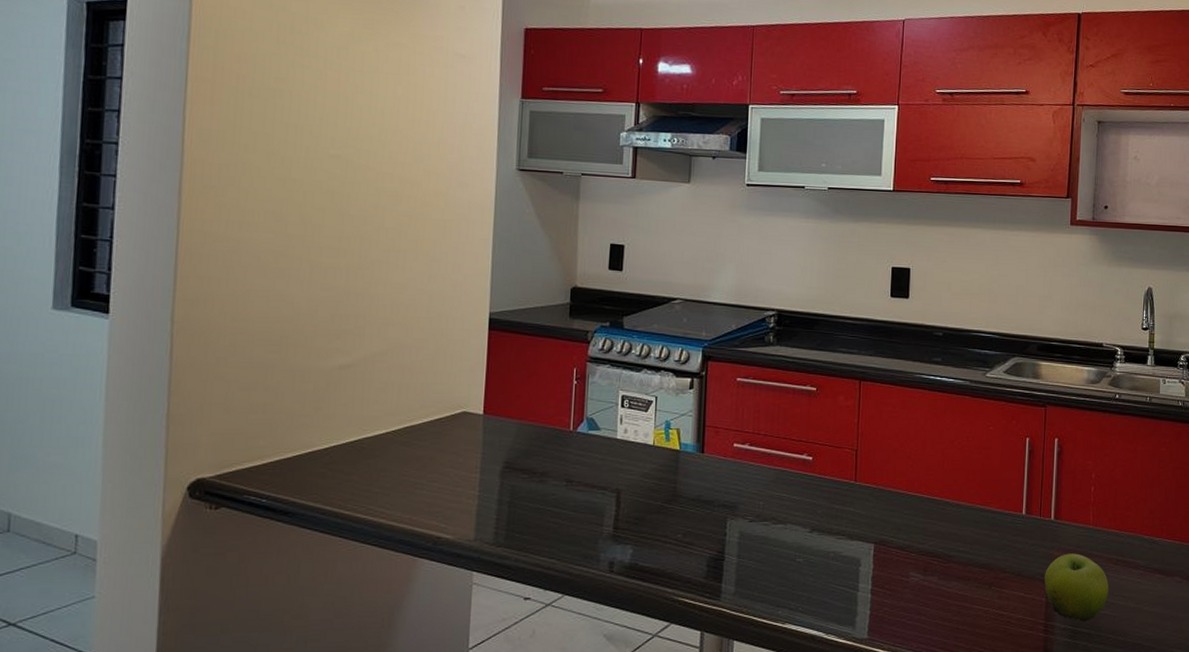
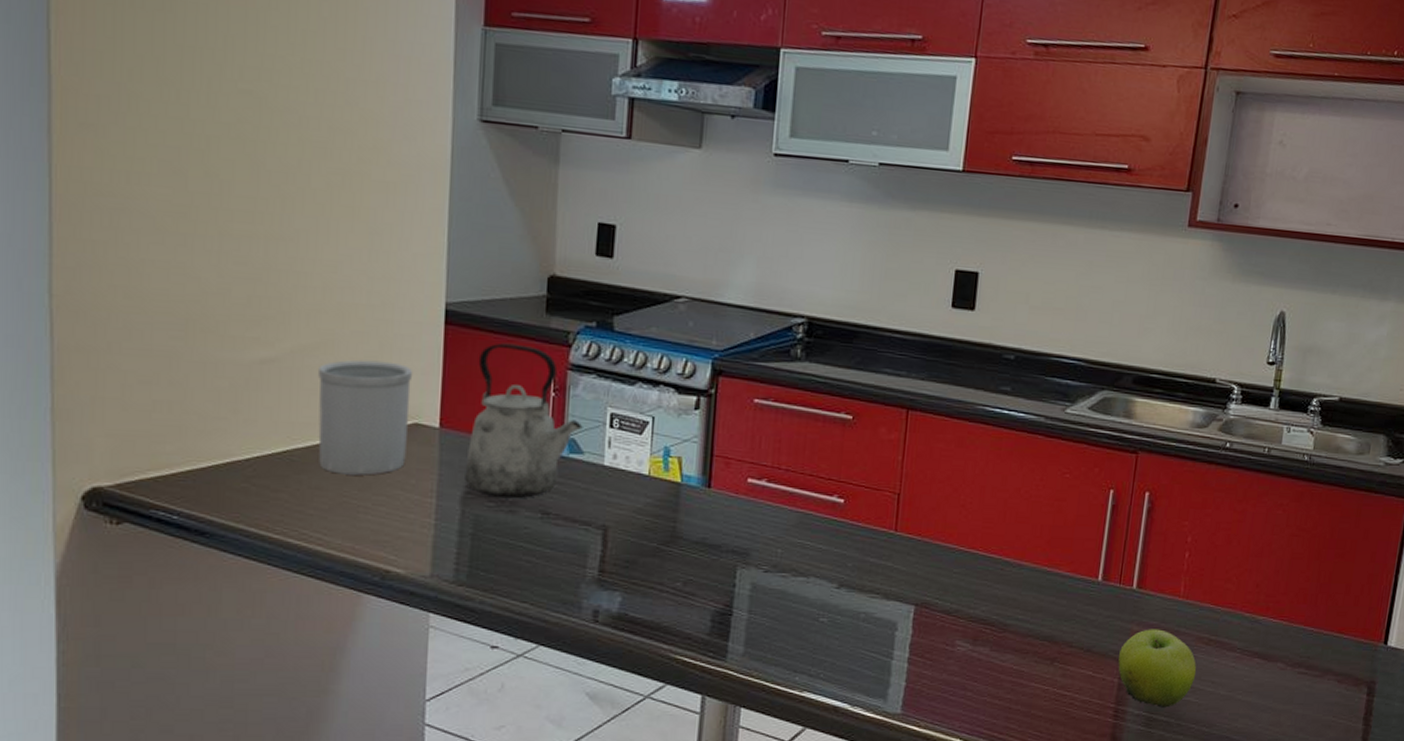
utensil holder: none [384,362,463,457] -> present [318,359,413,476]
kettle: none [503,342,600,471] -> present [465,342,583,499]

